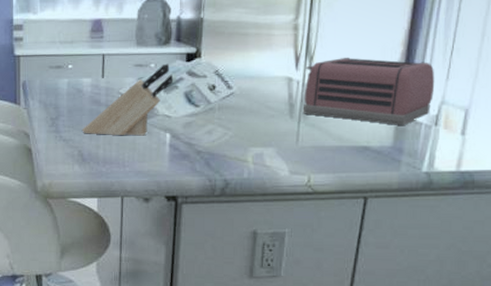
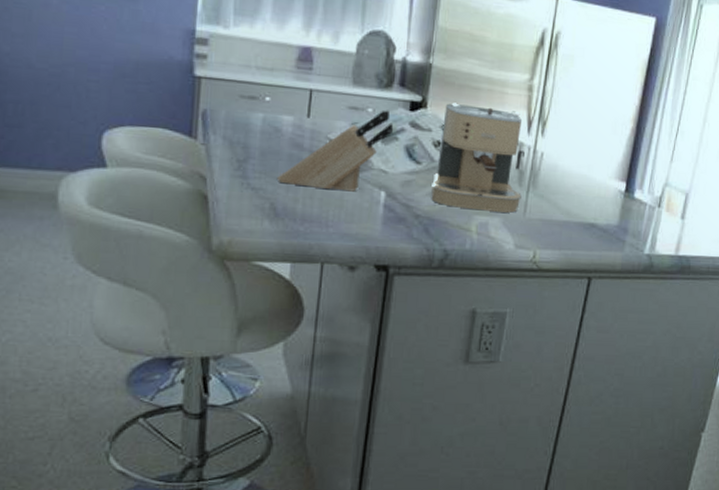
coffee maker: none [210,49,295,143] -> present [431,102,526,213]
toaster: present [304,58,435,125] -> none [533,127,661,204]

